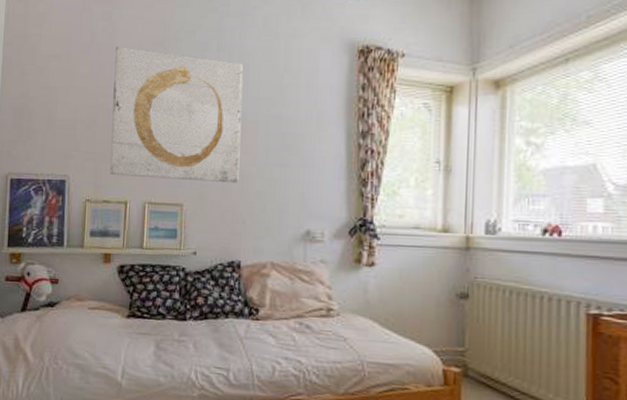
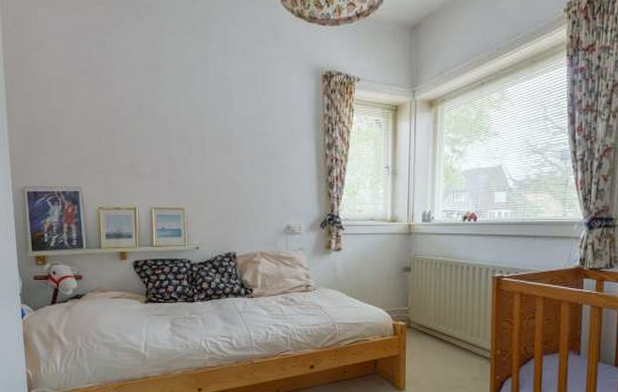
wall art: present [110,47,243,184] -> none [112,71,230,189]

